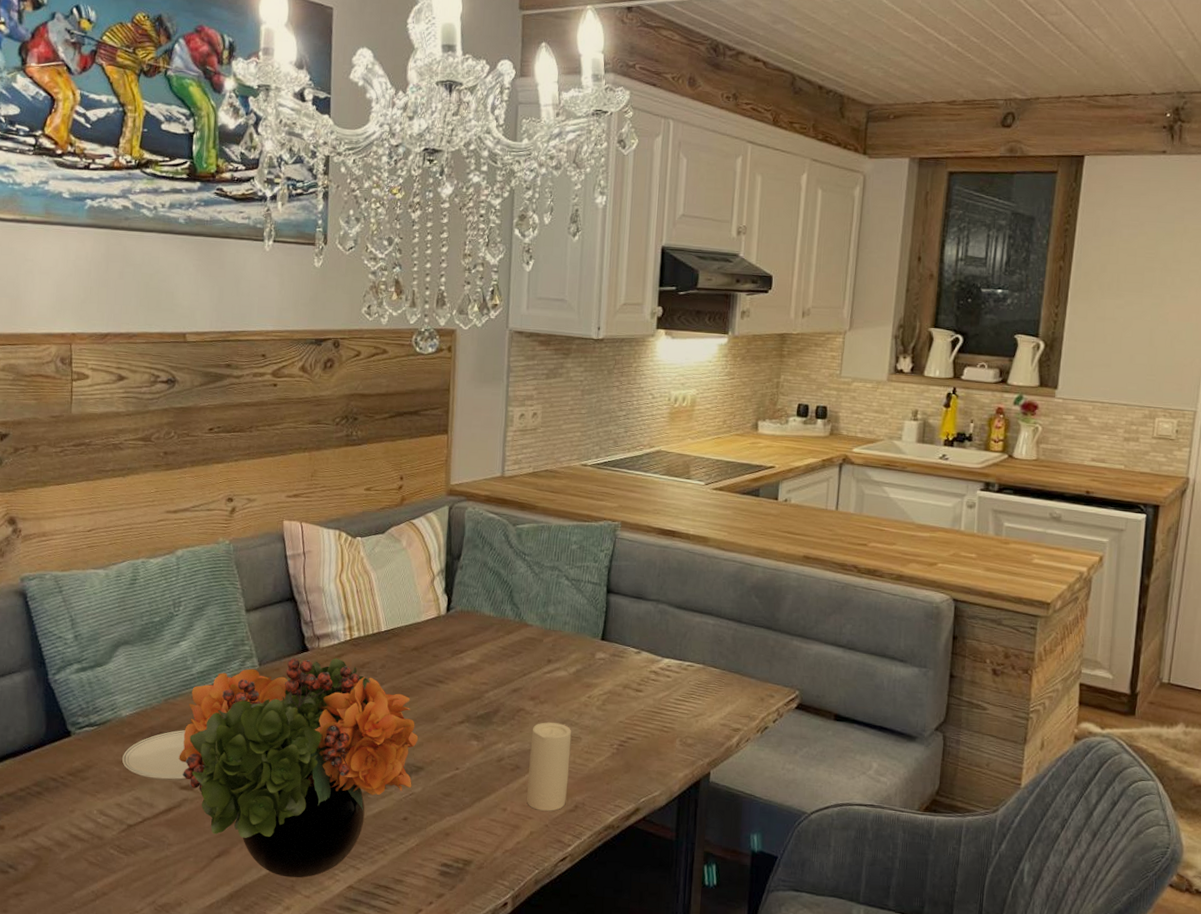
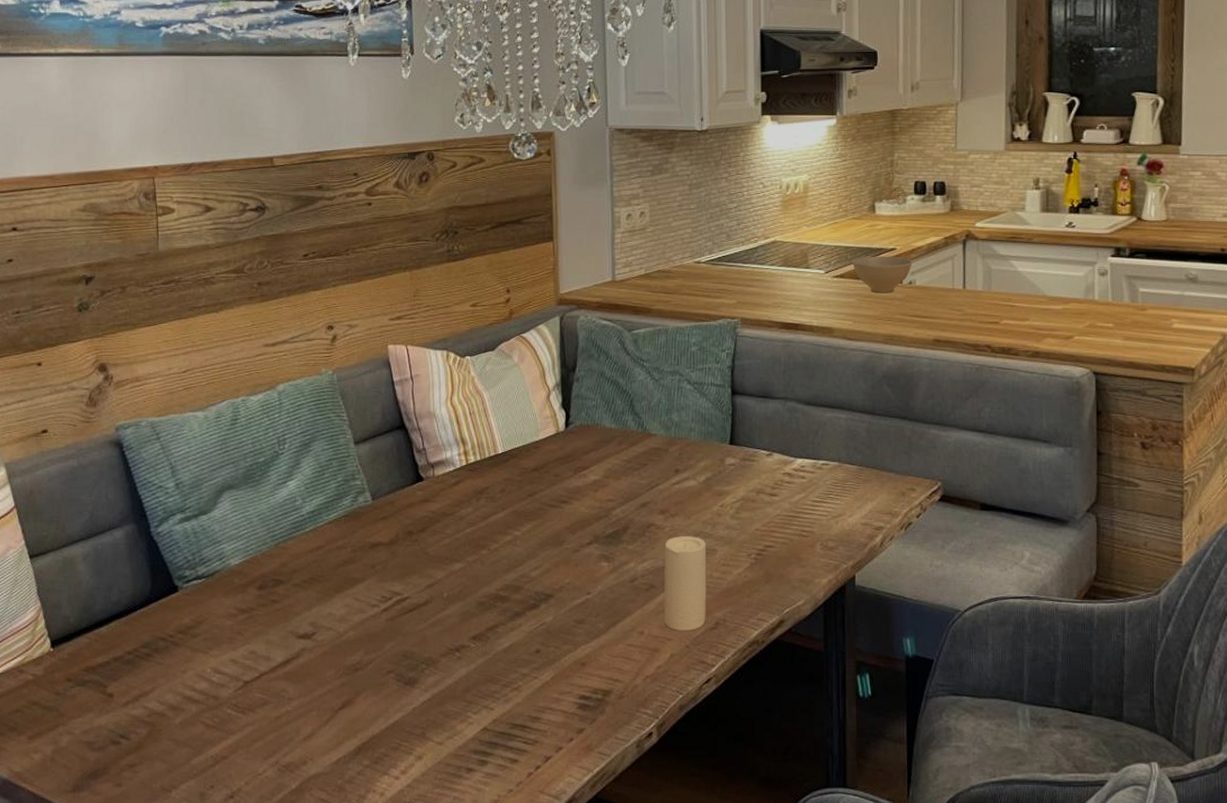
plate: present [122,730,190,781] -> none [234,575,306,631]
flower arrangement: present [179,658,419,878] -> none [294,486,546,724]
bowl: none [731,472,790,509] -> present [851,256,913,293]

